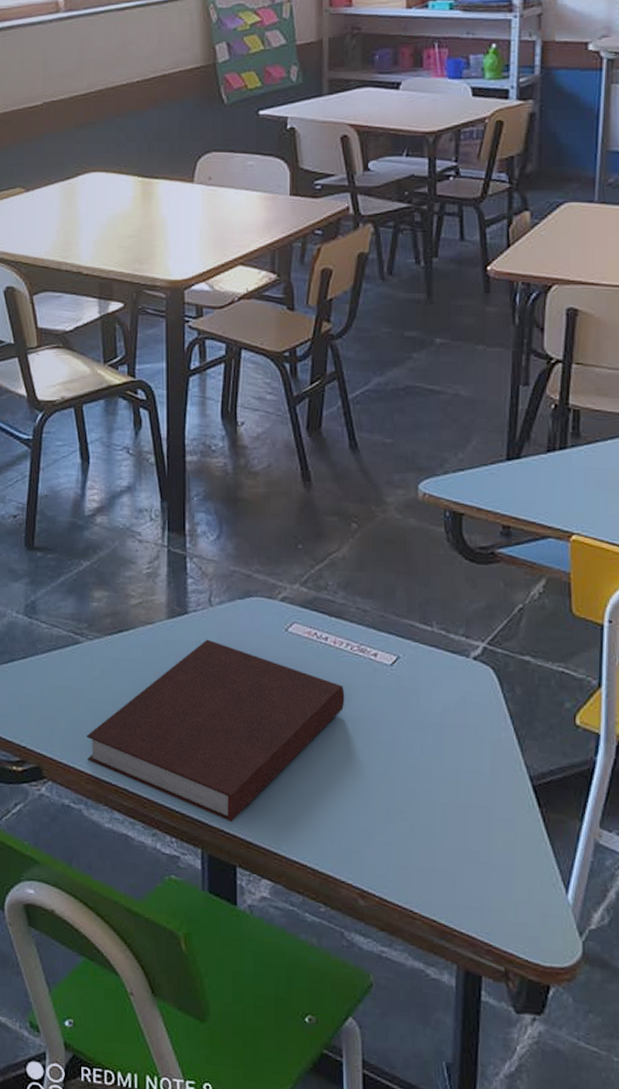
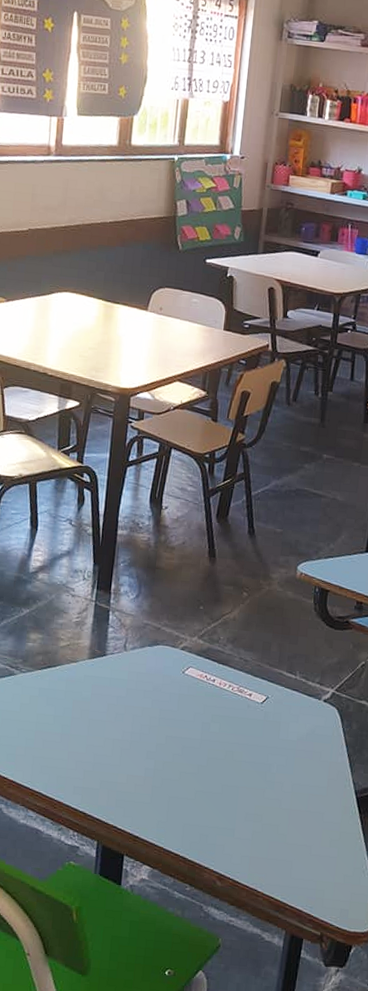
notebook: present [86,639,345,822] -> none [11,676,224,820]

